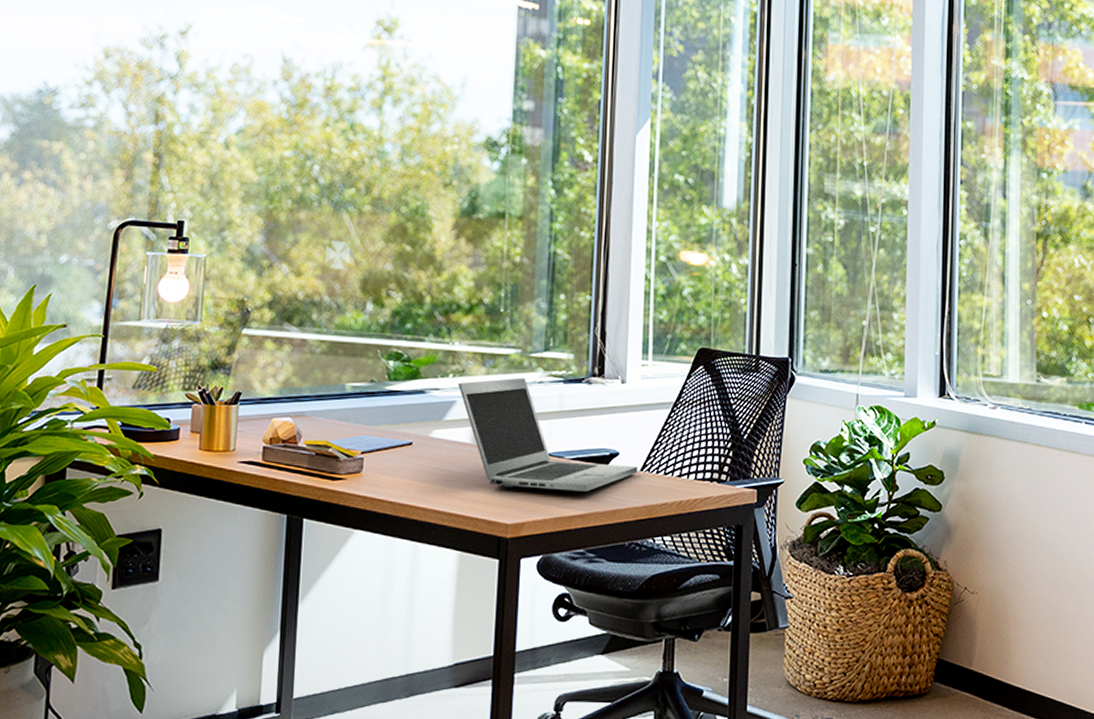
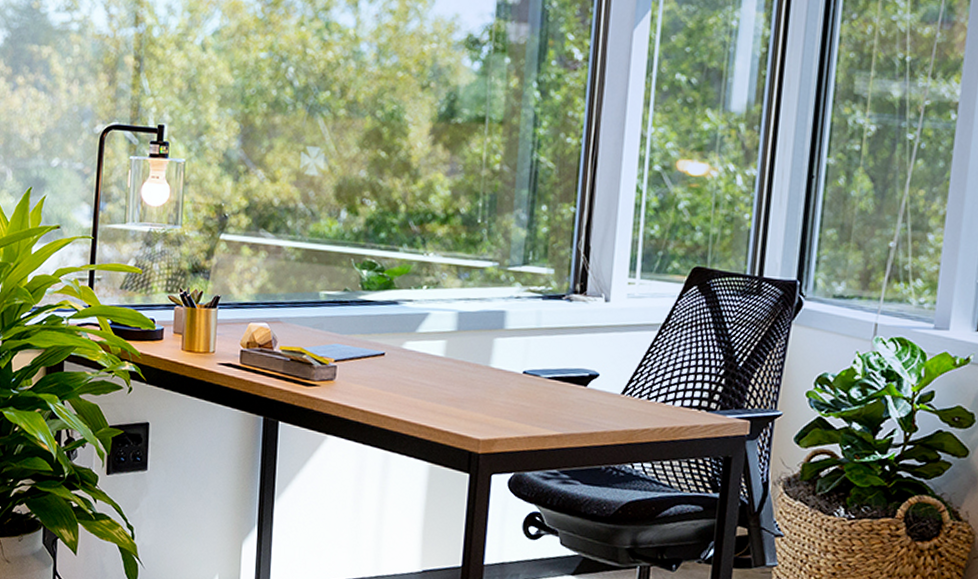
laptop: present [457,377,638,492] -> none [431,292,620,412]

